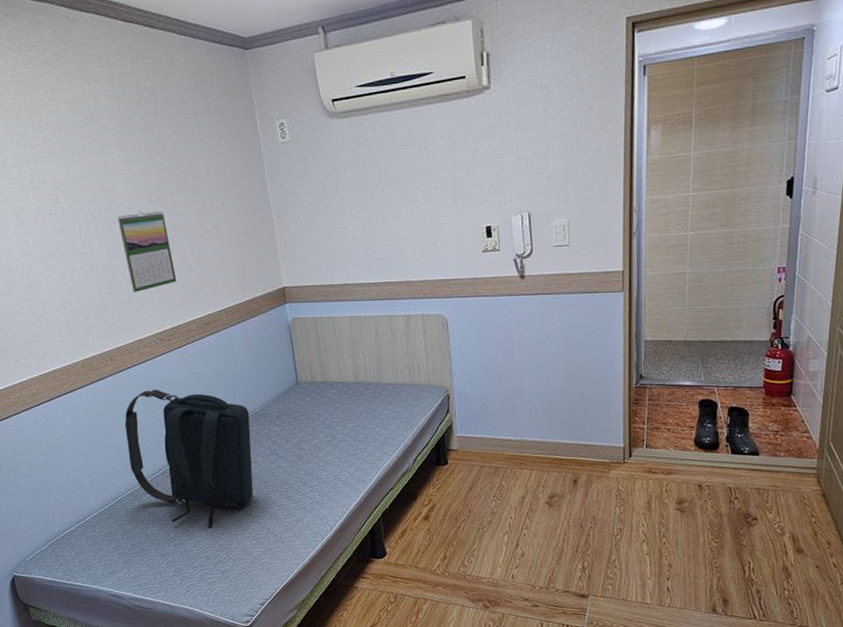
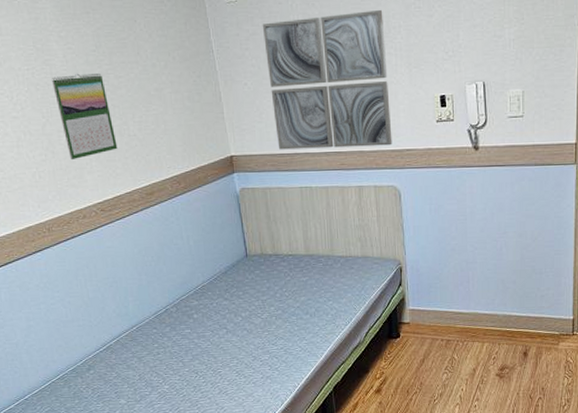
backpack: present [124,389,253,528] -> none [64,262,202,404]
wall art: none [313,146,439,281] -> present [262,10,392,150]

